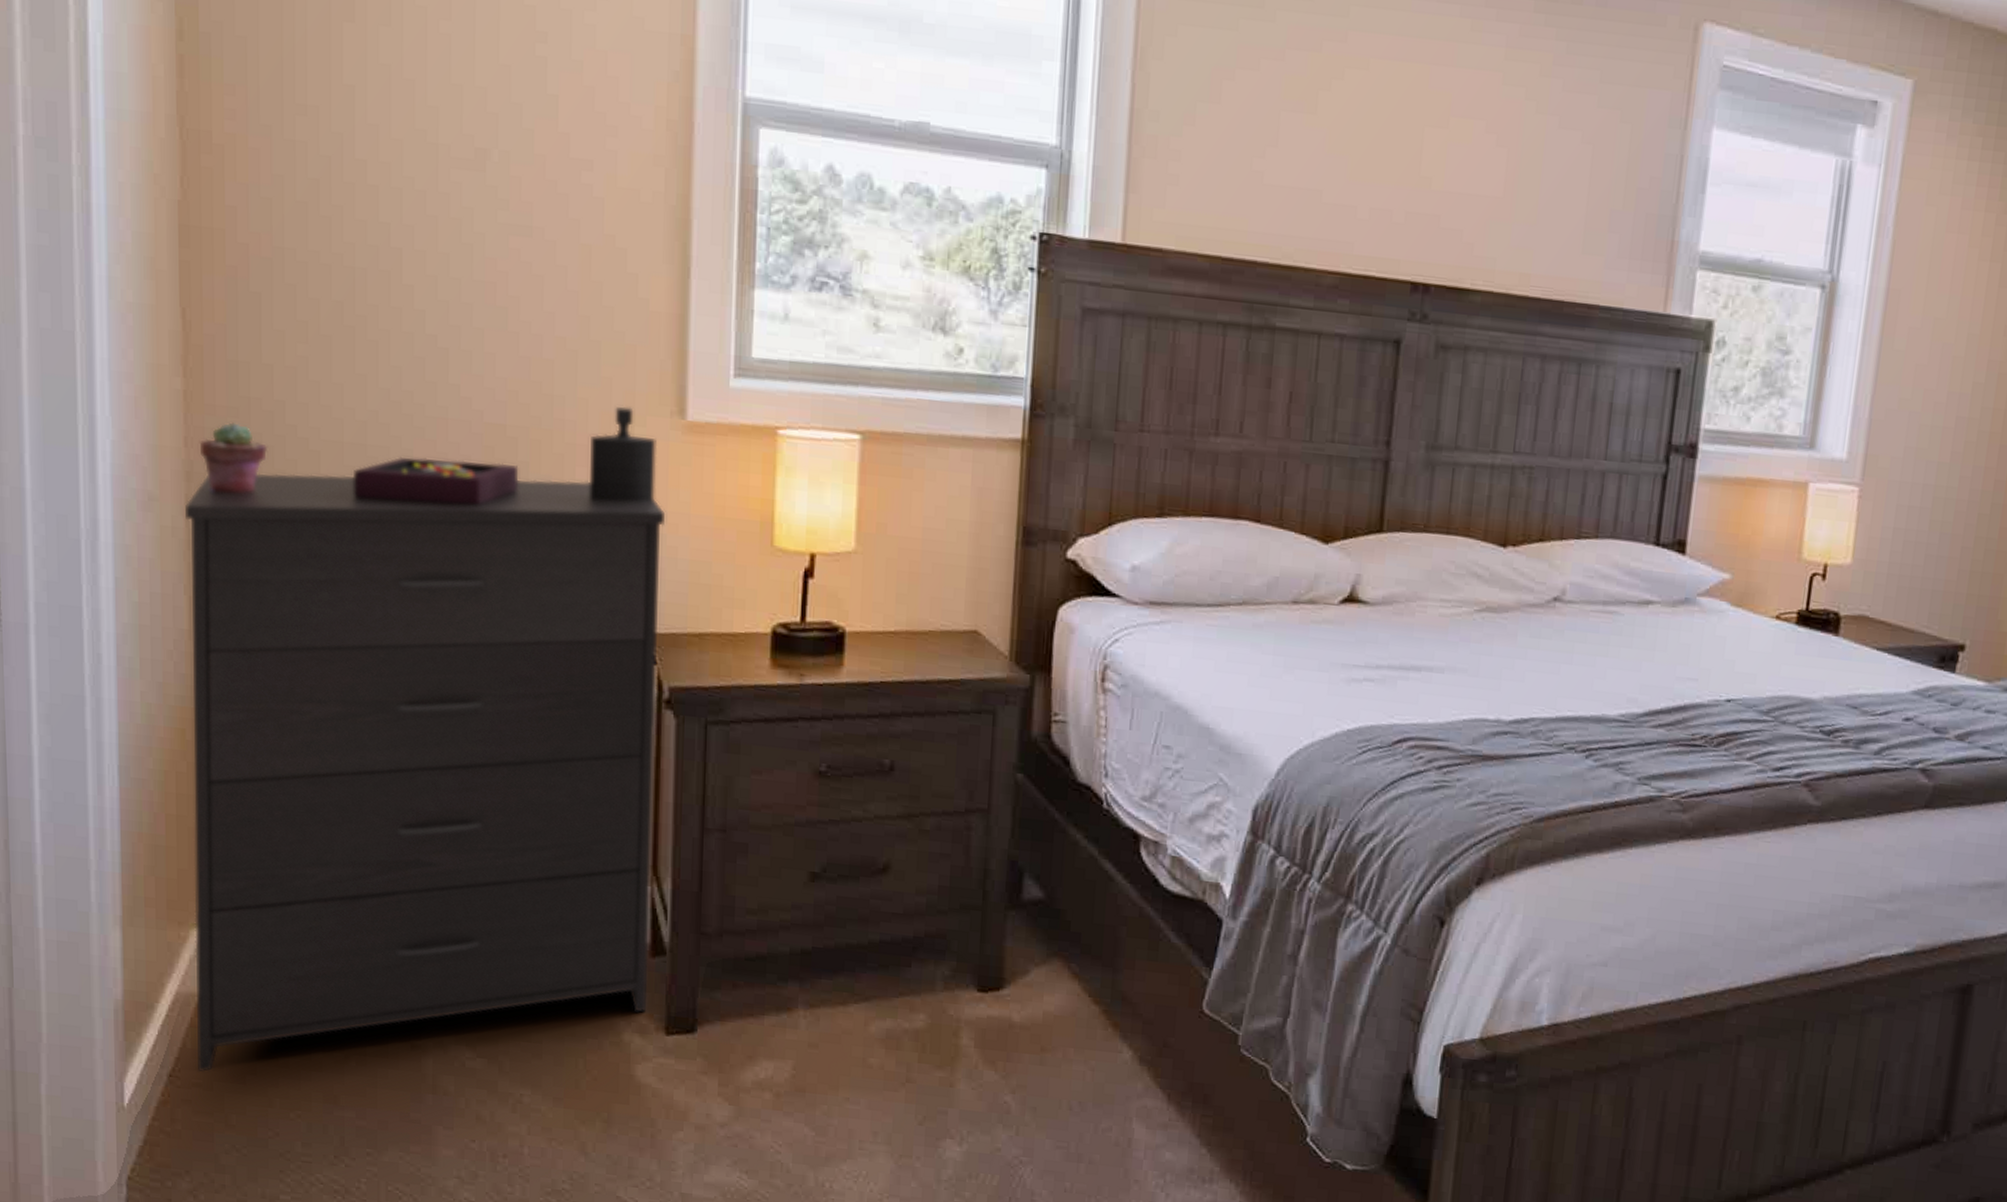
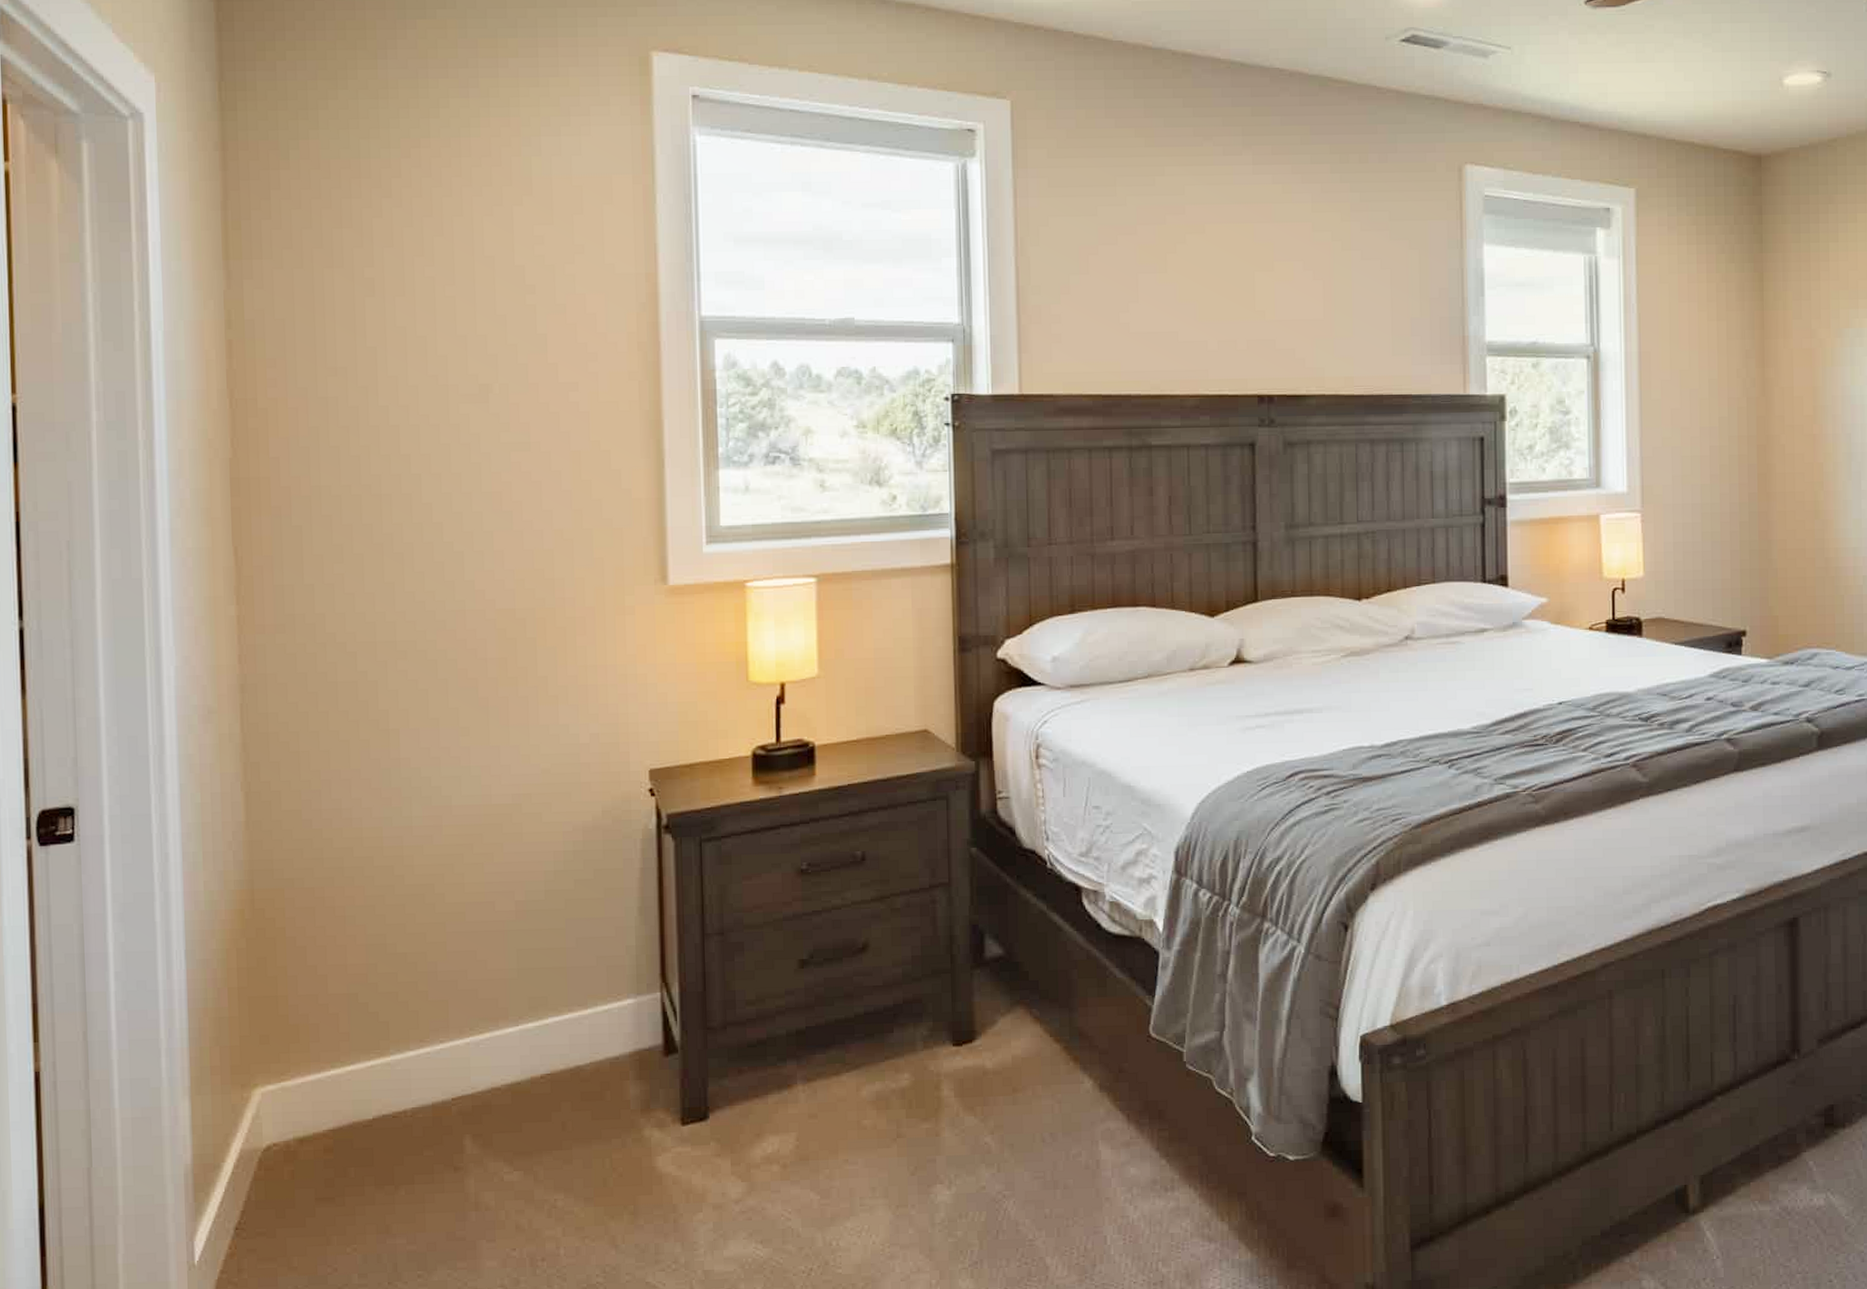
dresser: present [185,473,666,1073] -> none [240,647,664,1222]
potted succulent: present [199,422,268,494] -> none [251,637,312,699]
jewelry box: present [351,456,520,506] -> none [384,641,529,687]
perfume bottle: present [587,406,656,502] -> none [587,580,646,663]

